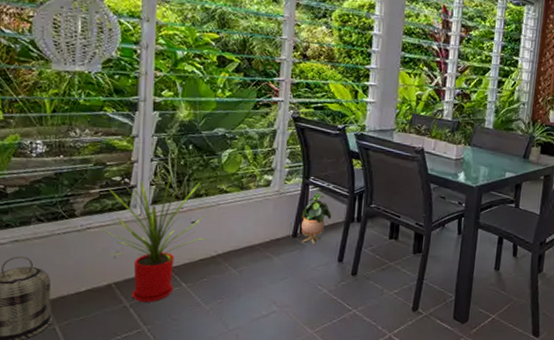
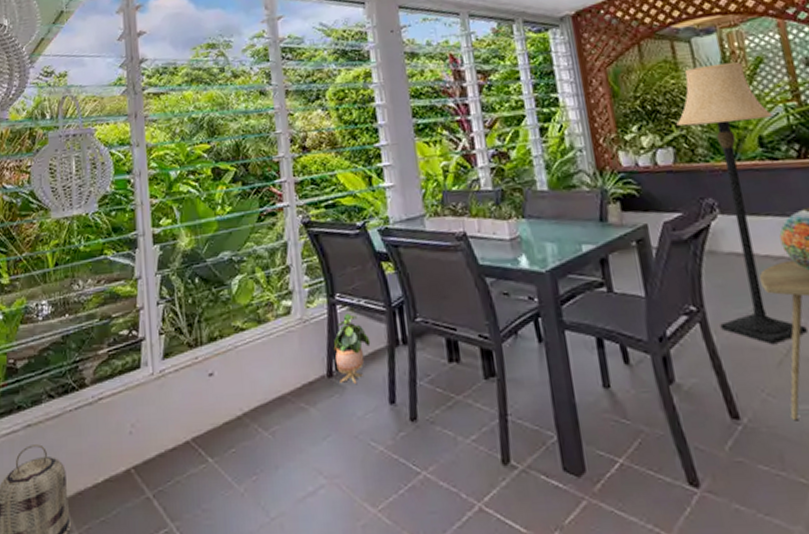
house plant: present [101,172,209,303] -> none [113,314,231,490]

